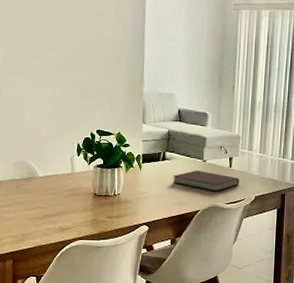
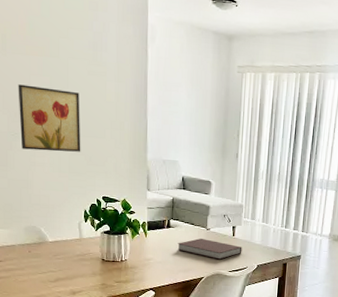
wall art: none [15,22,78,87] -> present [18,84,81,152]

